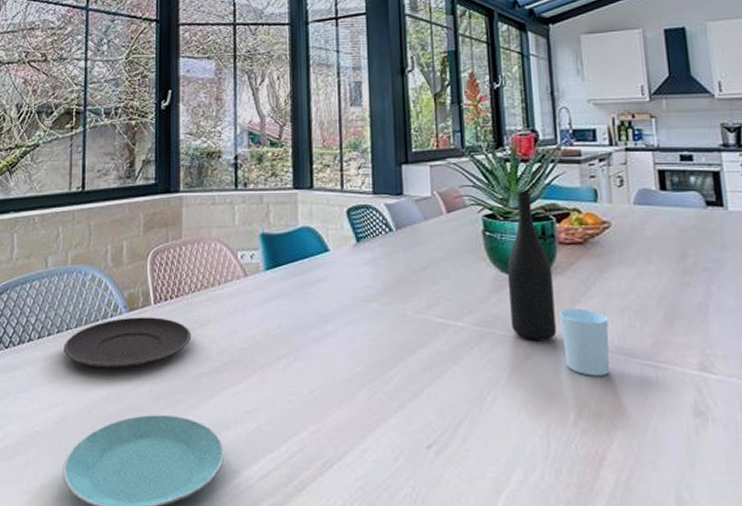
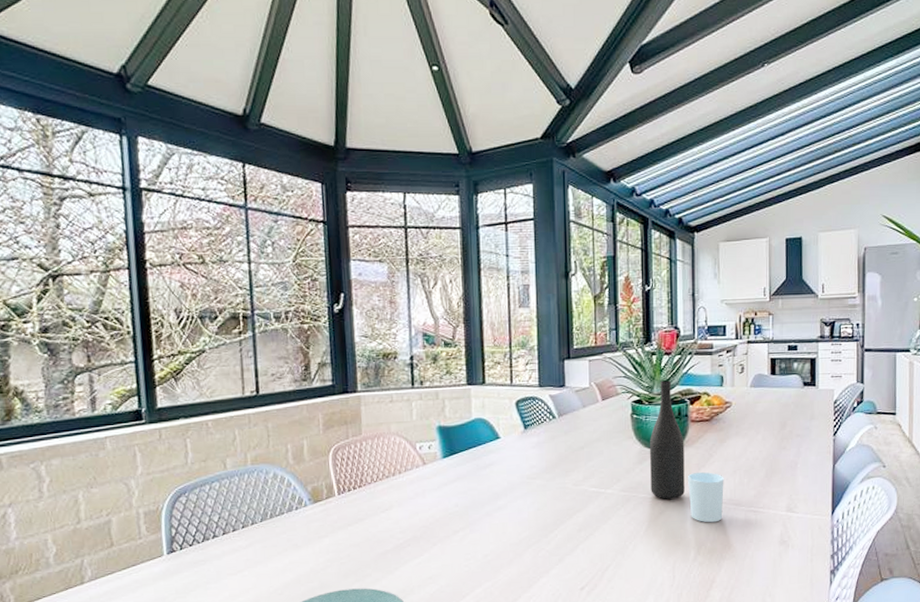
plate: present [63,317,192,370] -> none [250,506,376,556]

